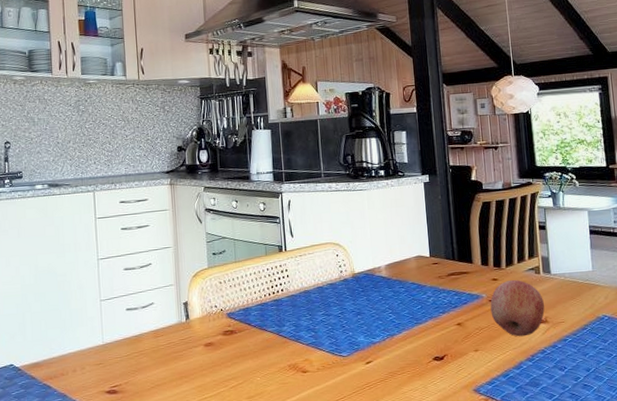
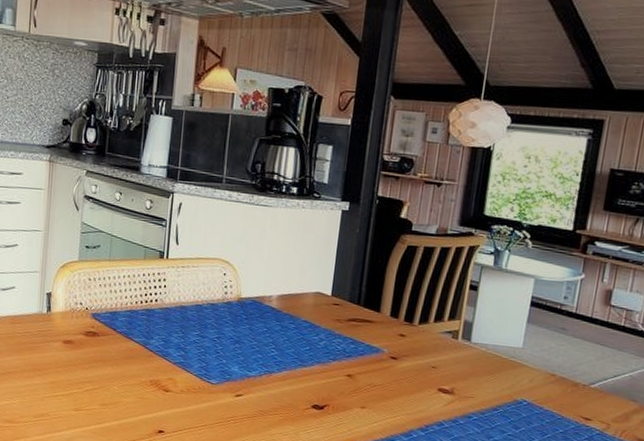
fruit: present [490,279,545,337] -> none [389,339,455,404]

